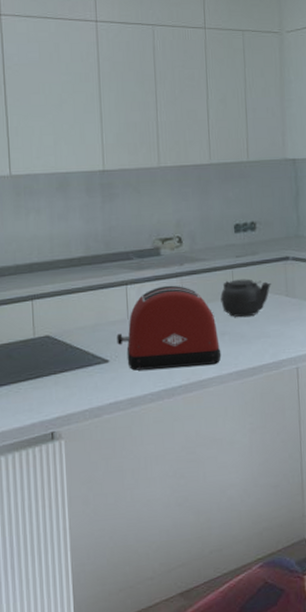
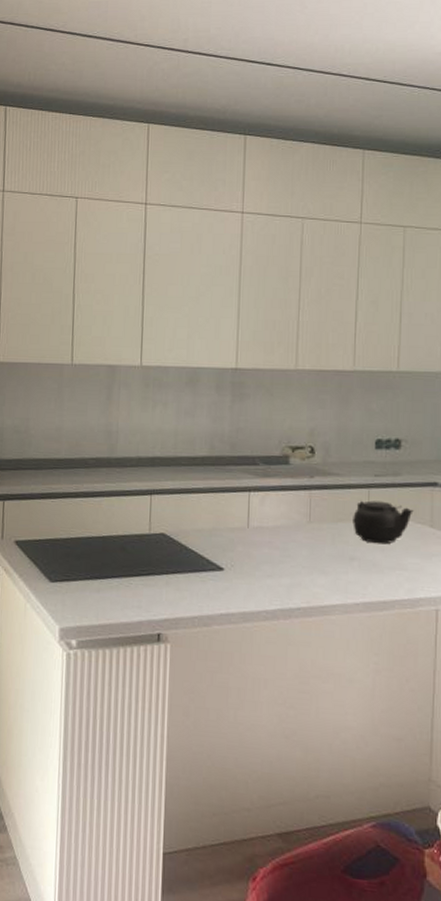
toaster: present [116,285,222,371] -> none [234,497,348,591]

